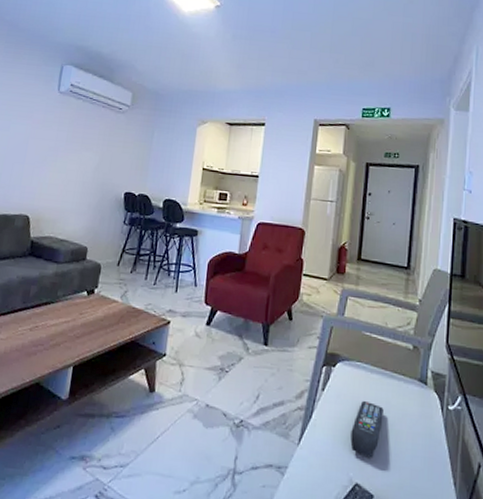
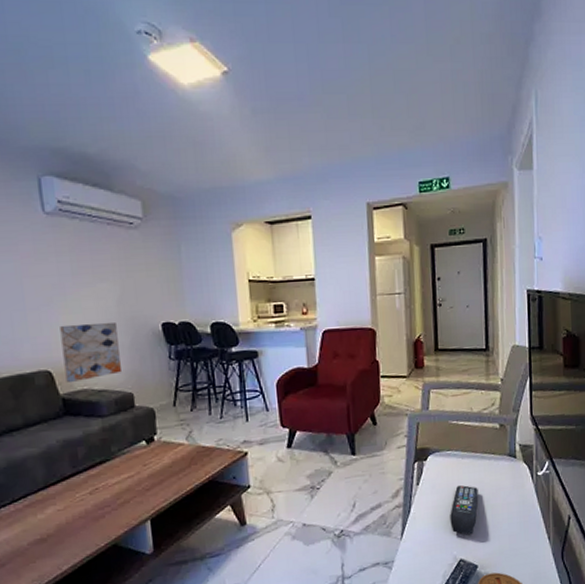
wall art: none [38,180,89,229] -> present [60,321,121,384]

